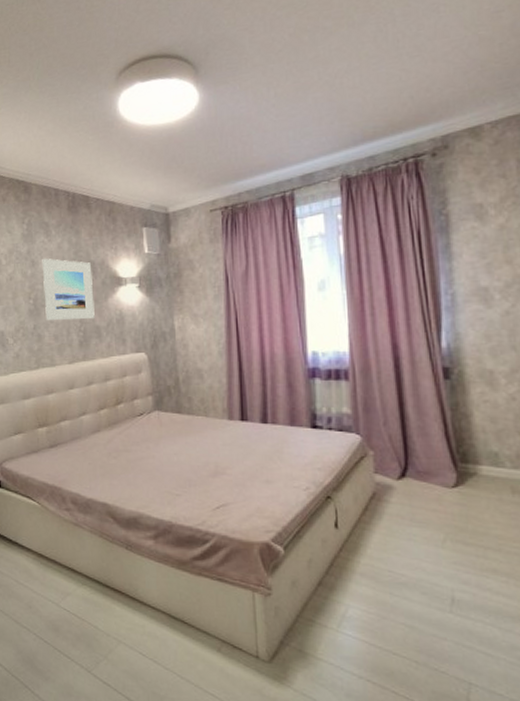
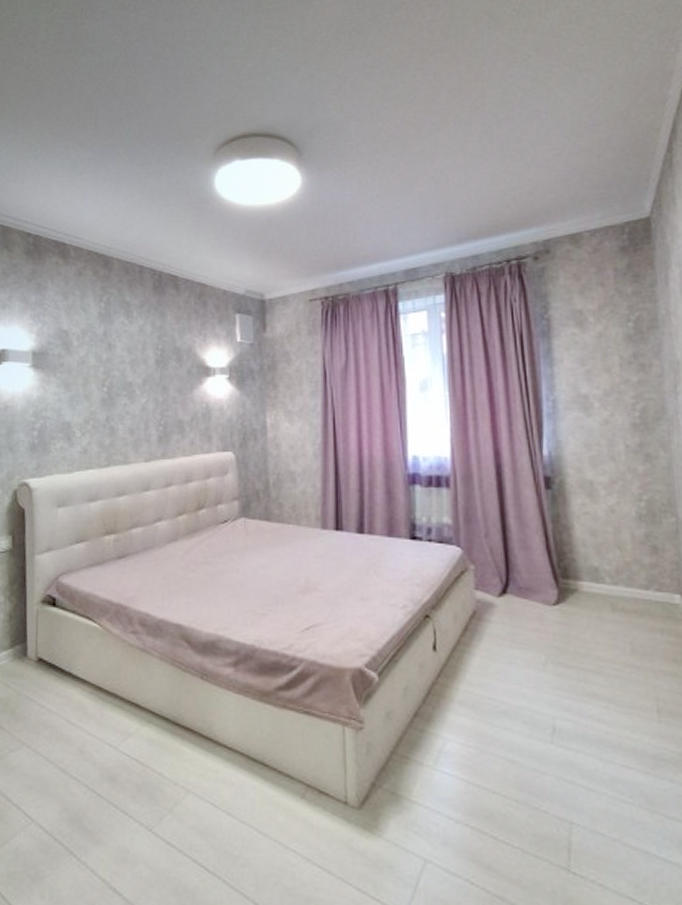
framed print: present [42,258,95,320] -> none [120,341,178,411]

